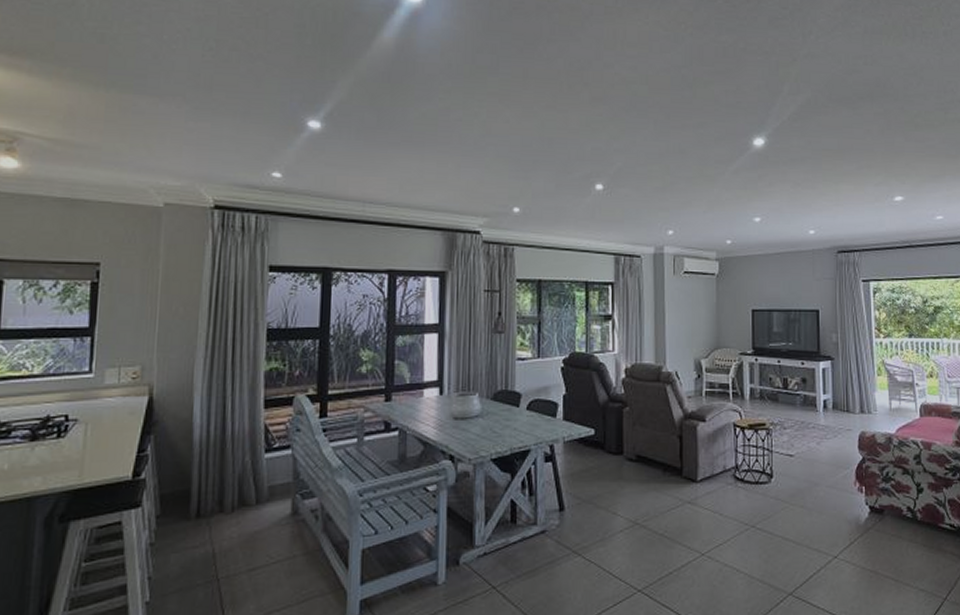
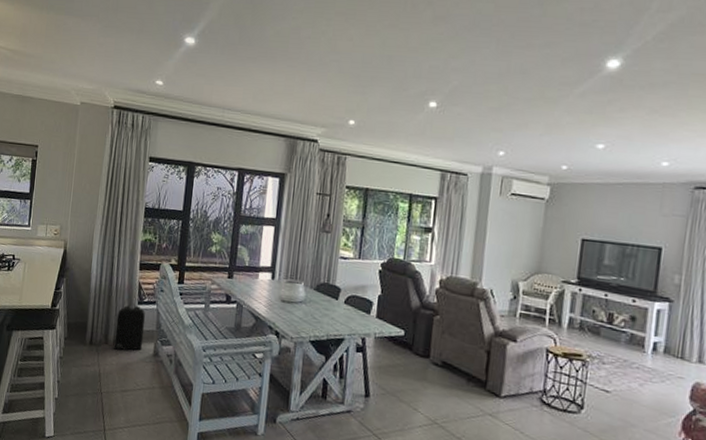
backpack: none [233,452,276,517] -> present [114,303,145,351]

